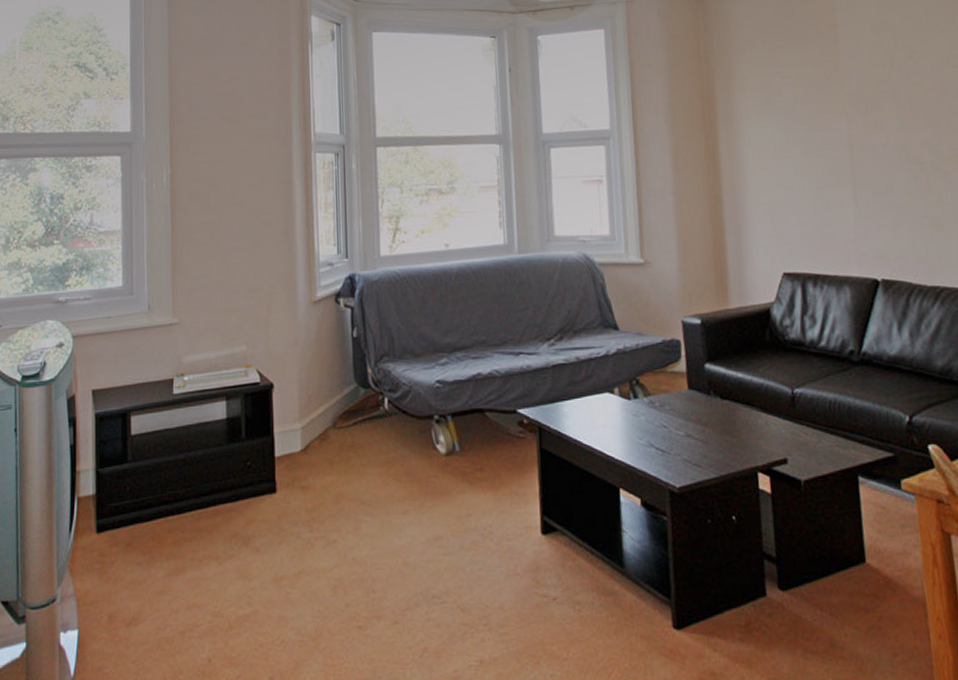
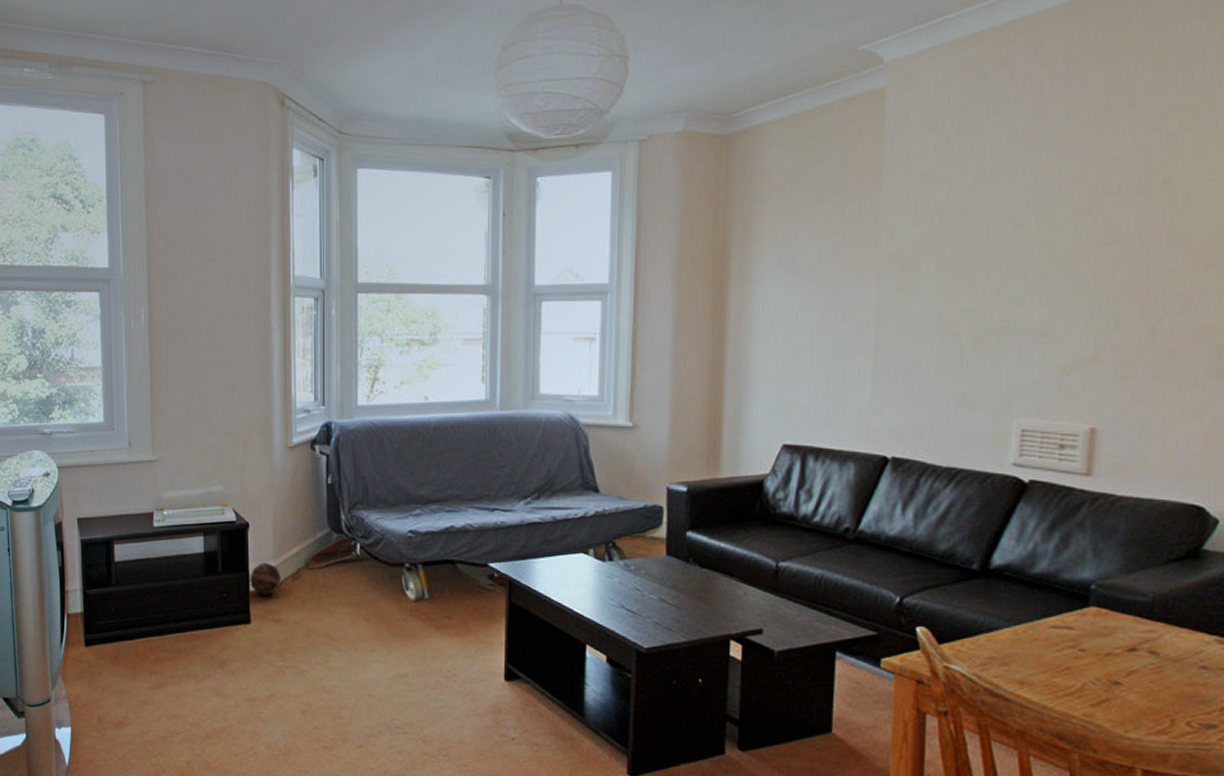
decorative ball: none [274,425,308,460] -> present [248,562,282,595]

